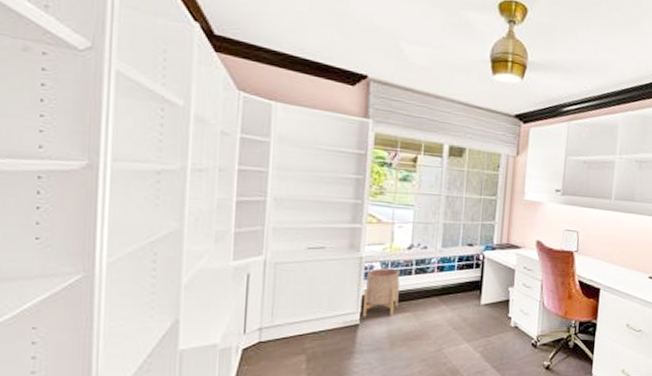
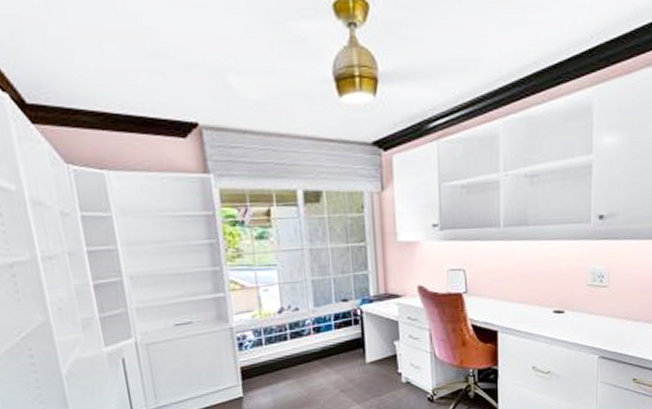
planter: present [363,268,400,317] -> none [241,335,279,389]

